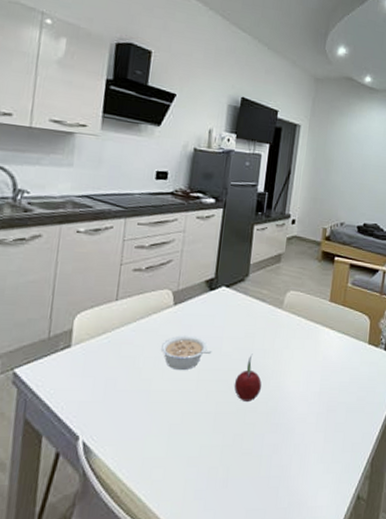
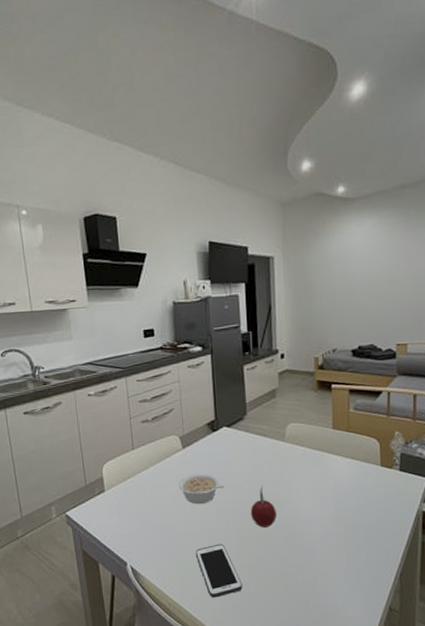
cell phone: none [164,418,211,483] -> present [195,543,242,598]

